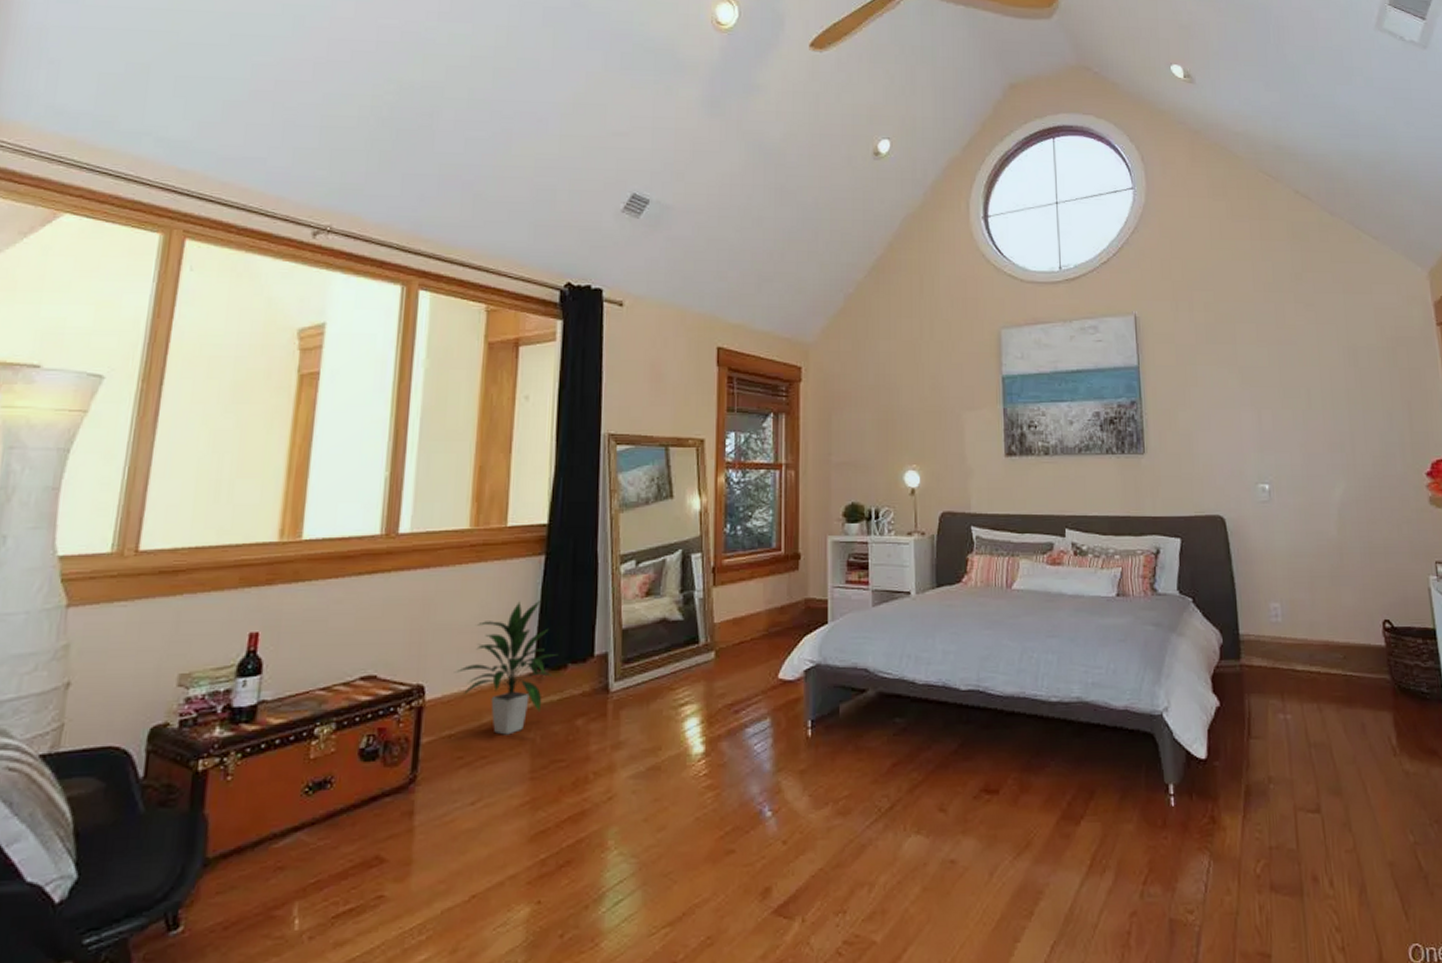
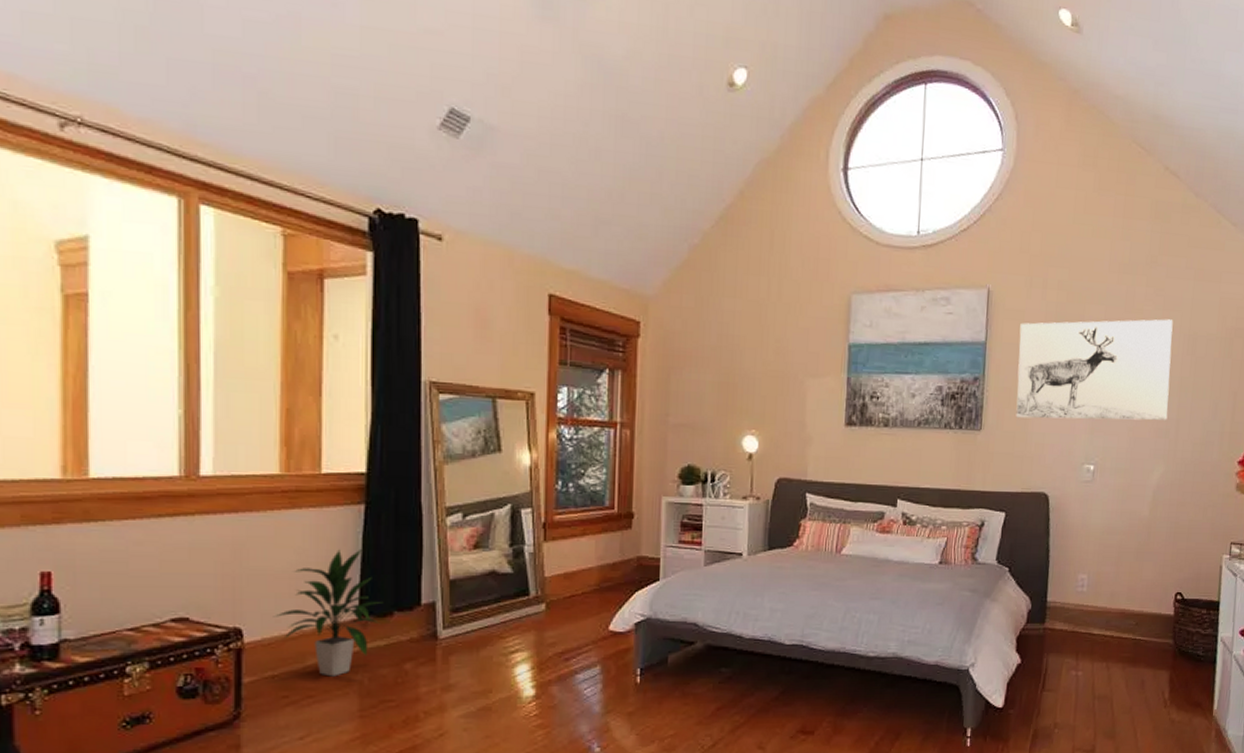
wall art: none [1171,333,1340,439] -> present [1015,319,1173,421]

